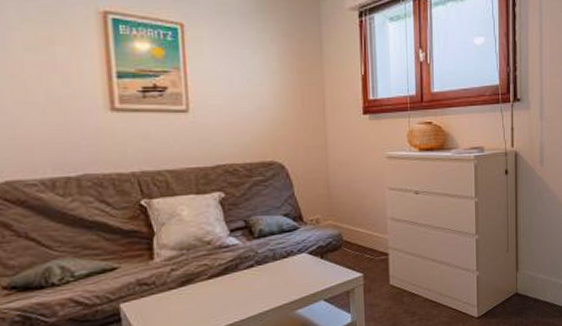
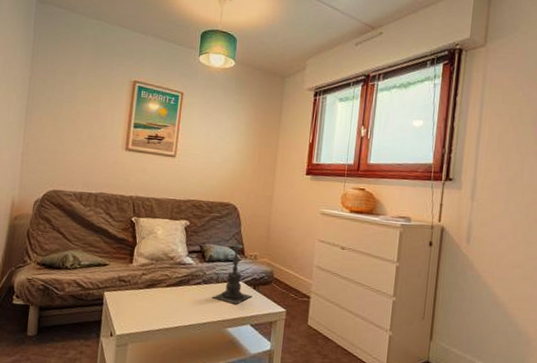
candle holder: none [272,205,321,282] -> present [213,240,253,305]

